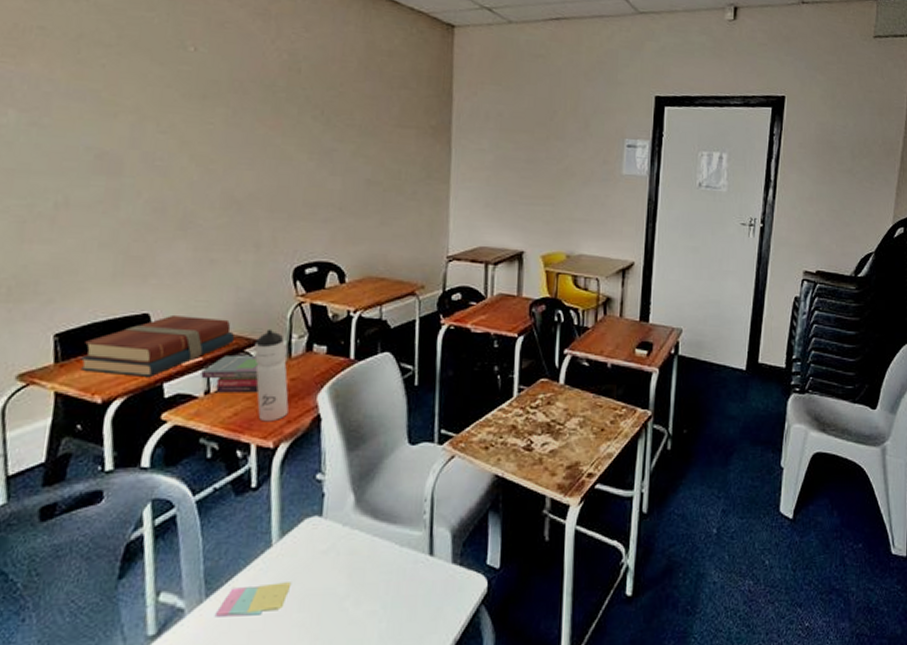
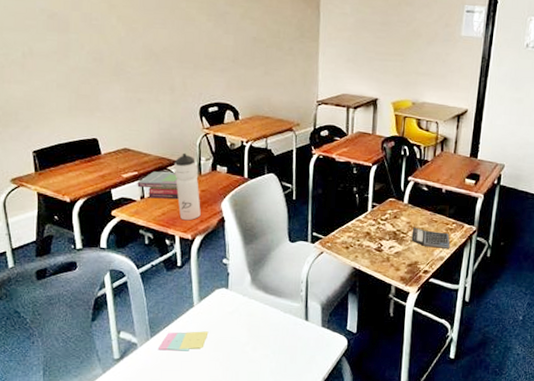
books: present [79,314,235,377] -> none [52,139,160,184]
calculator: none [570,415,620,442] -> present [411,227,450,249]

